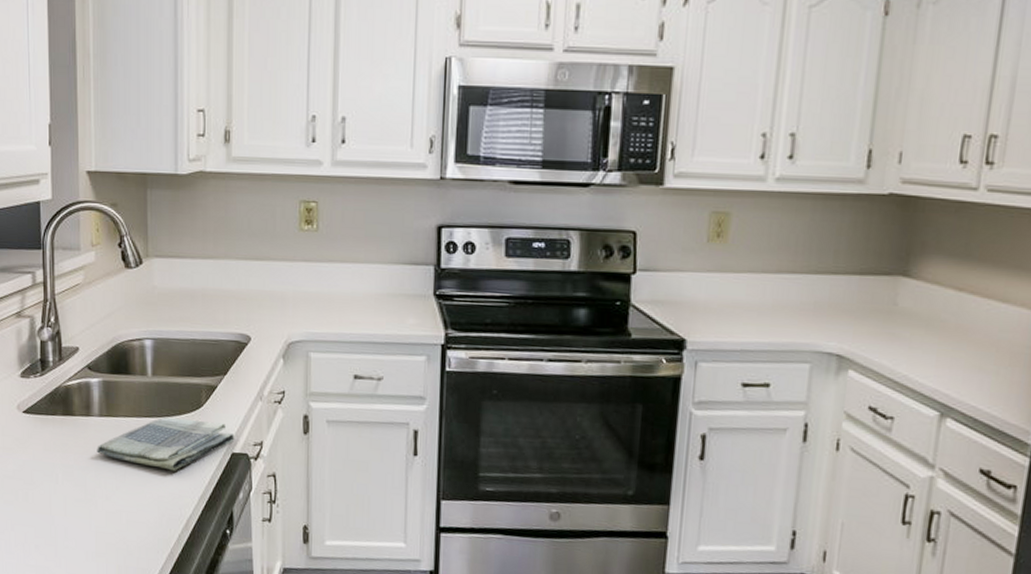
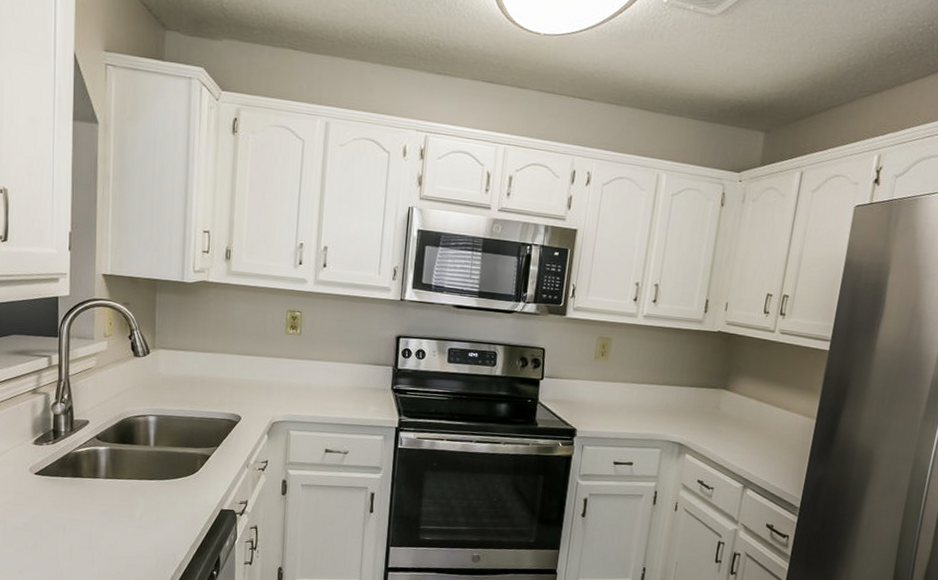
dish towel: present [97,416,235,471] -> none [102,479,224,524]

